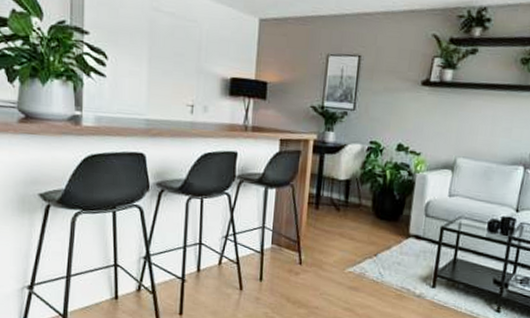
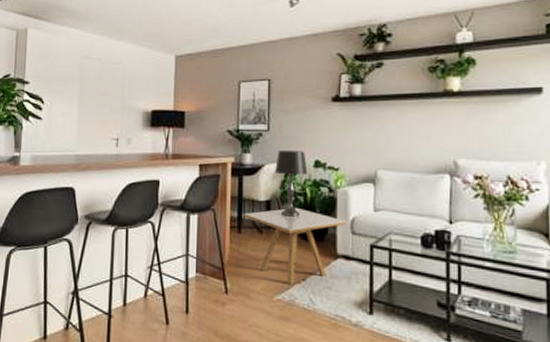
side table: none [322,188,421,260] -> present [243,207,346,286]
table lamp: none [357,131,390,197] -> present [275,150,308,217]

